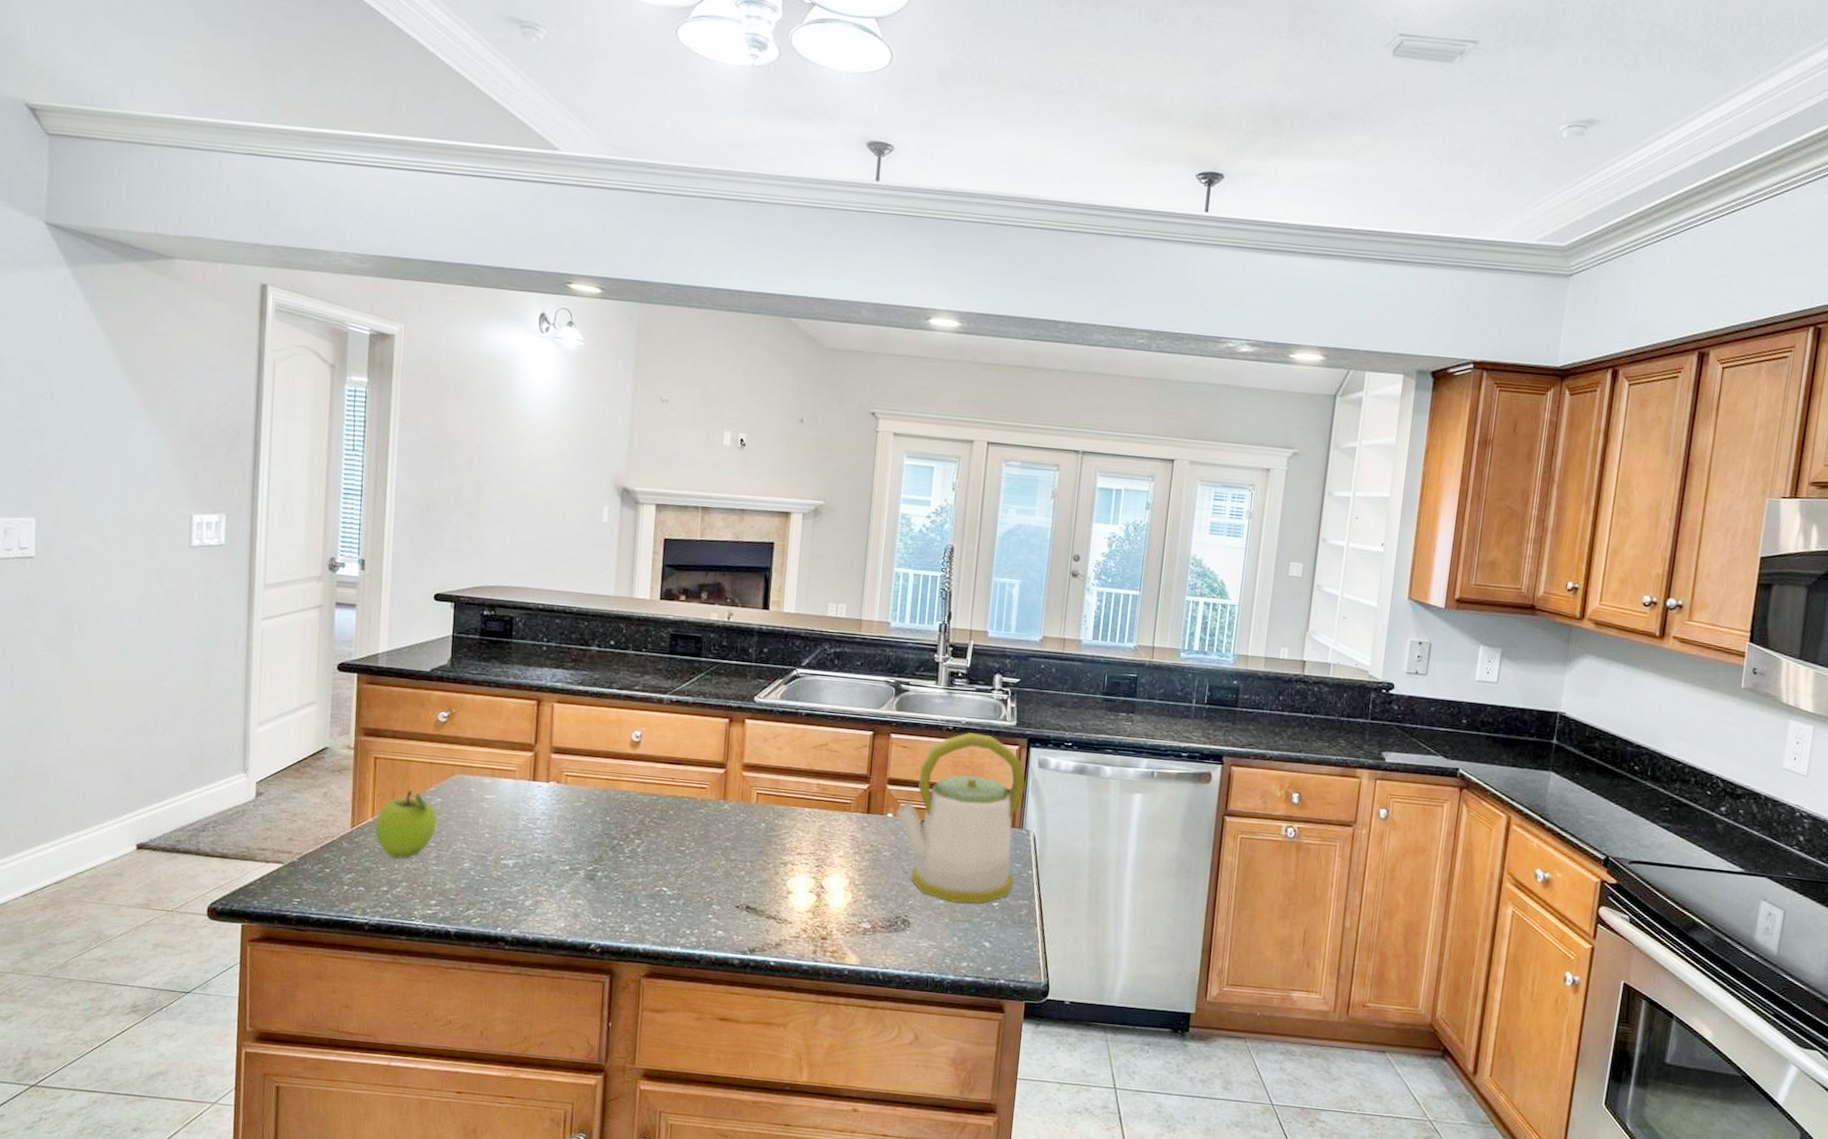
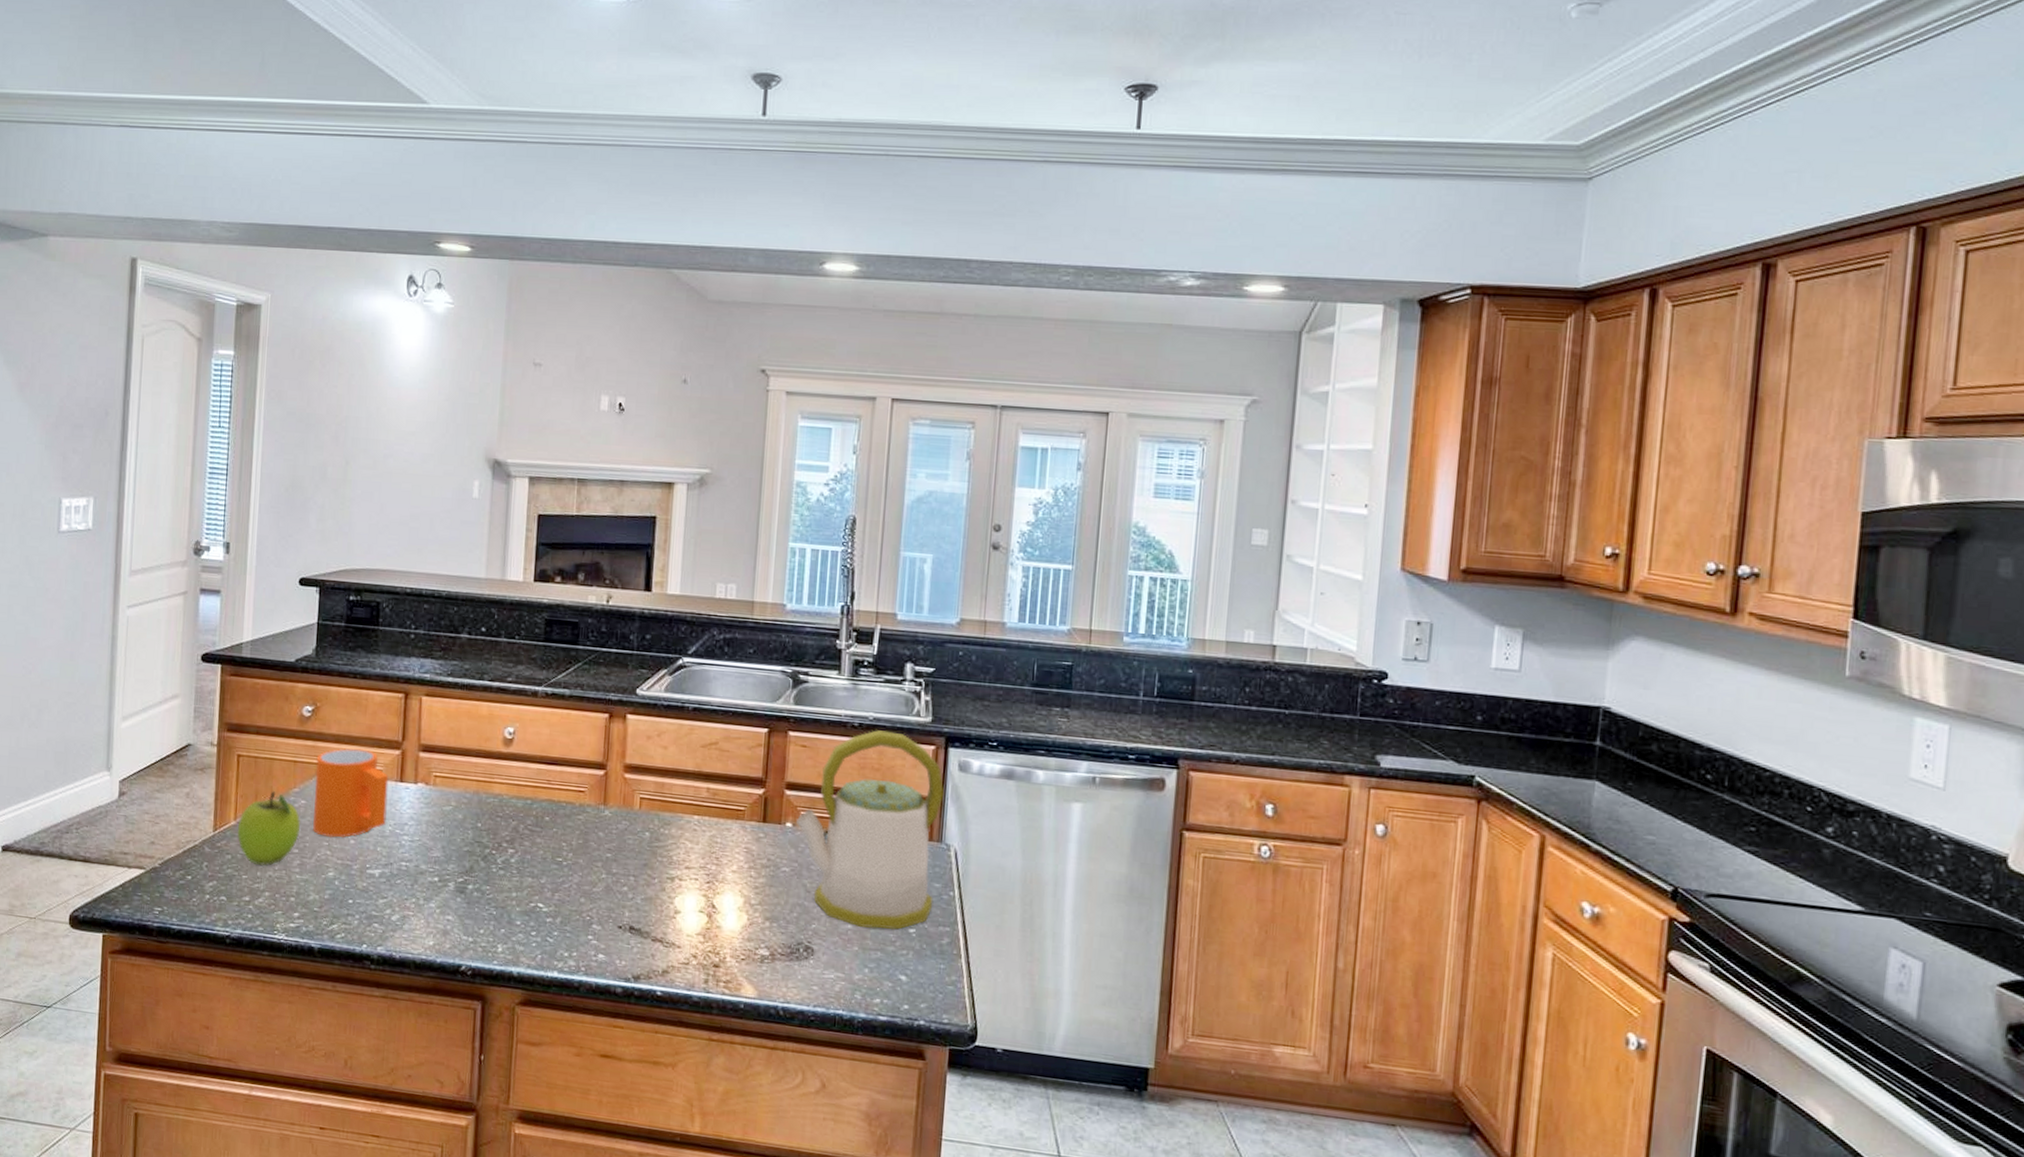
mug: none [449,750,522,833] -> present [313,747,389,839]

